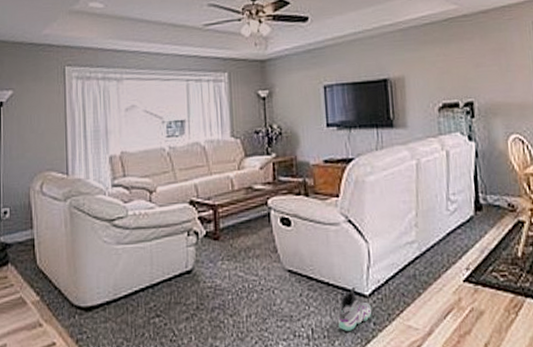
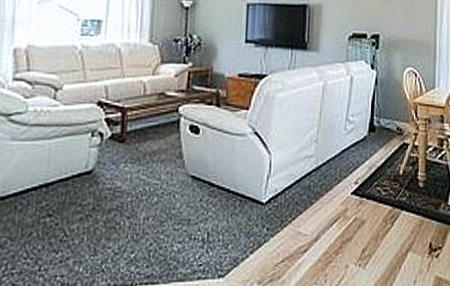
sneaker: present [338,286,372,331] -> none [234,194,267,235]

